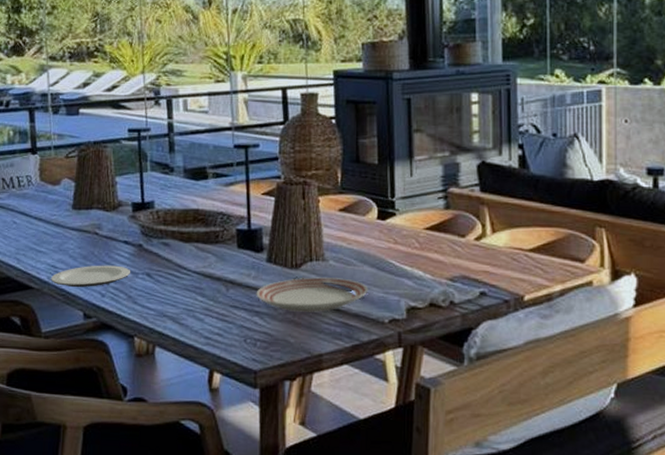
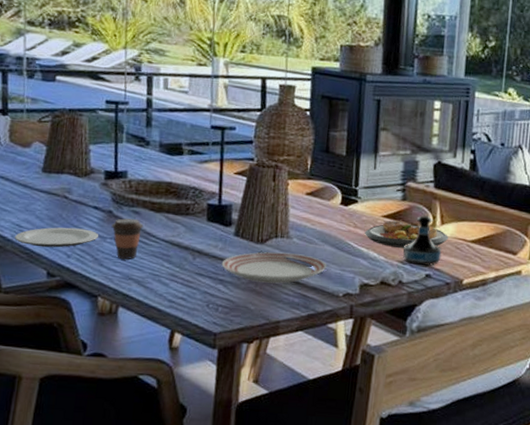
coffee cup: none [142,251,174,296] -> present [111,218,143,260]
plate: none [407,231,503,263] -> present [365,220,449,248]
tequila bottle: none [451,224,496,283] -> present [402,215,442,266]

